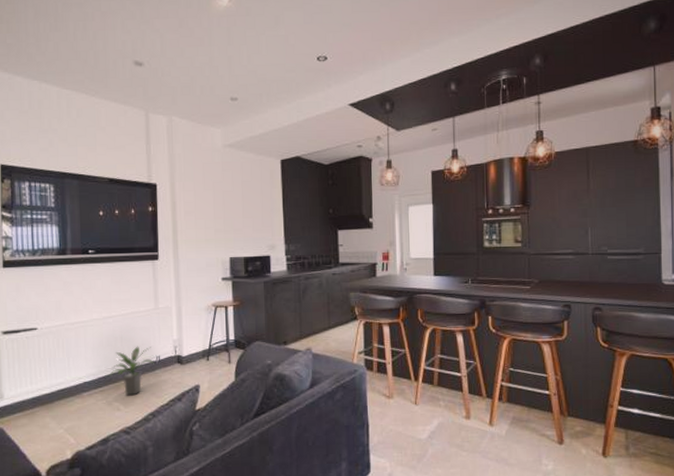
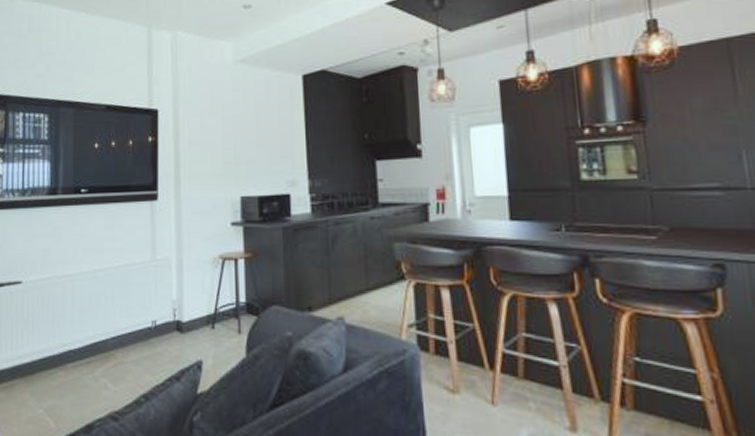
potted plant: present [108,346,155,396] -> none [96,307,150,371]

